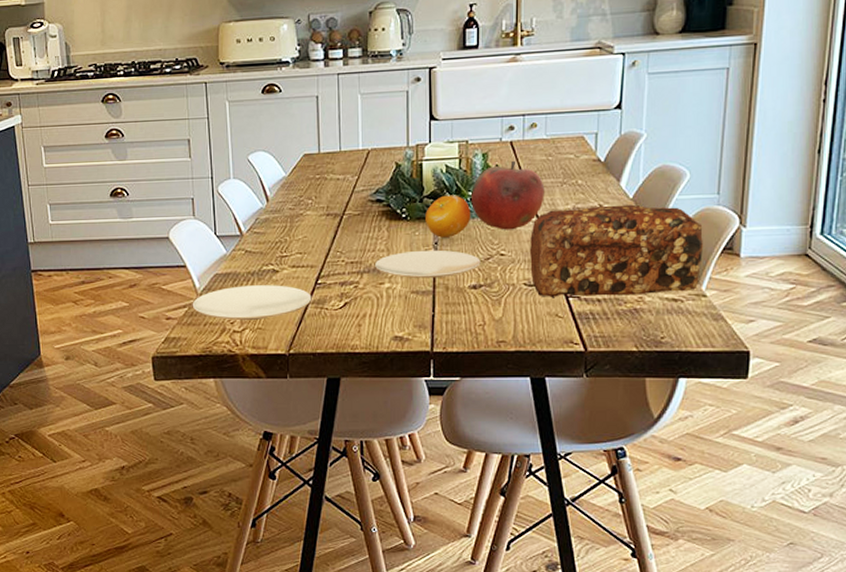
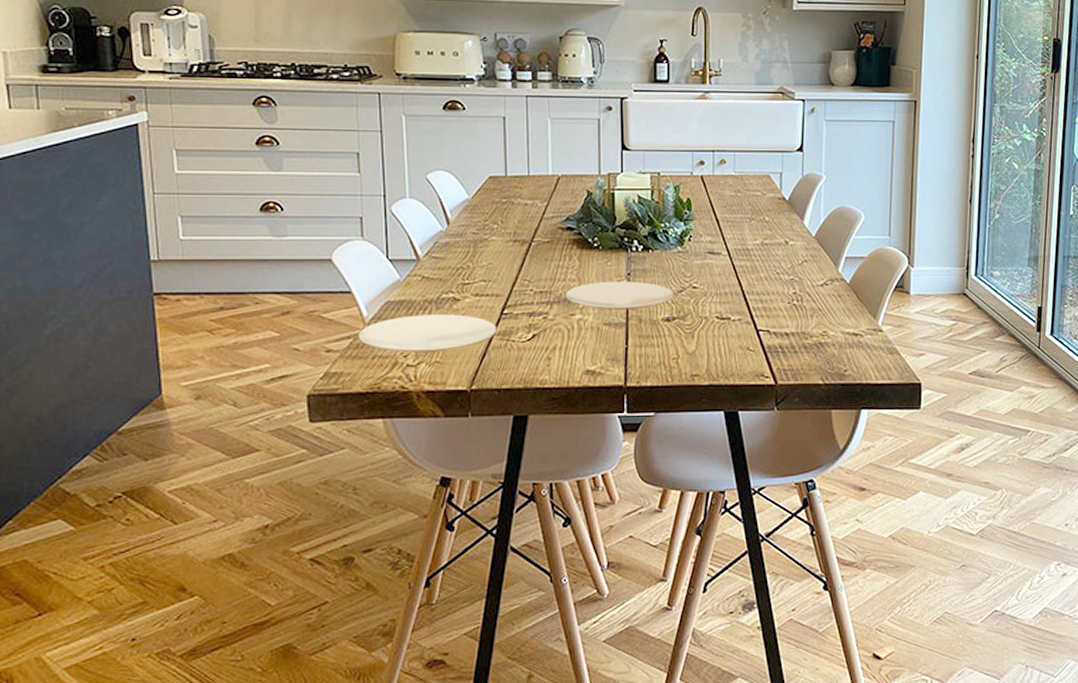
fruit: present [425,195,471,238] -> none [618,226,664,269]
fruit: present [471,160,545,230] -> none [664,194,734,263]
bread loaf: present [529,204,703,297] -> none [720,242,878,331]

